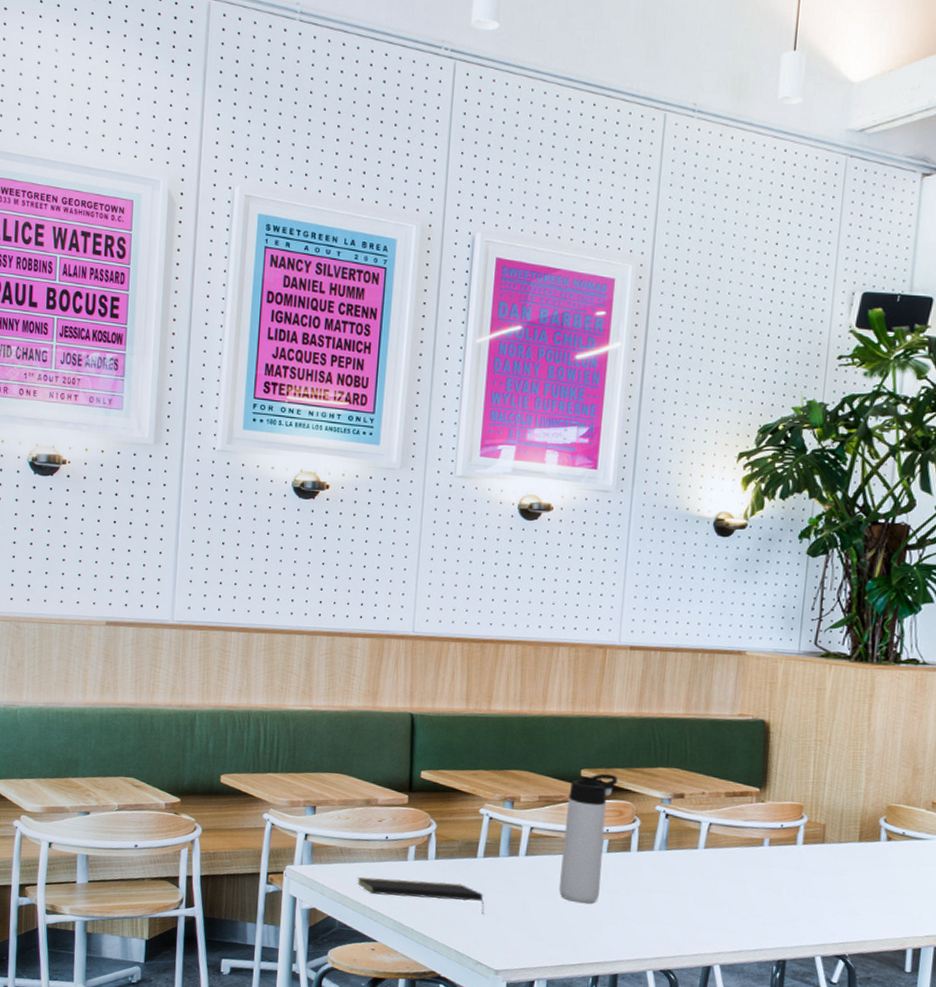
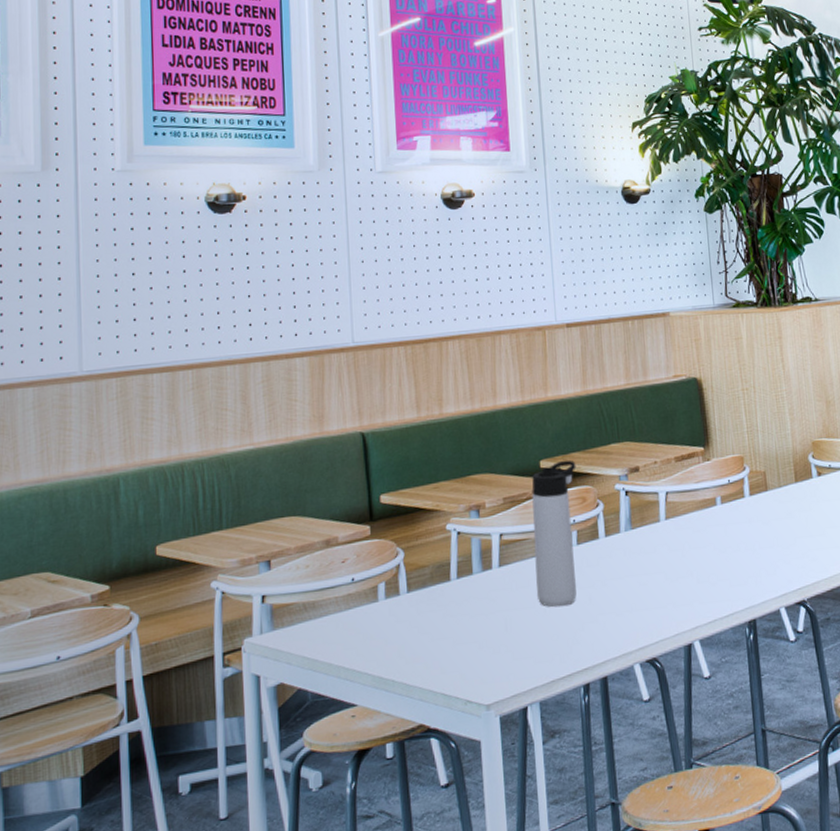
notepad: present [357,877,484,914] -> none [326,614,466,649]

